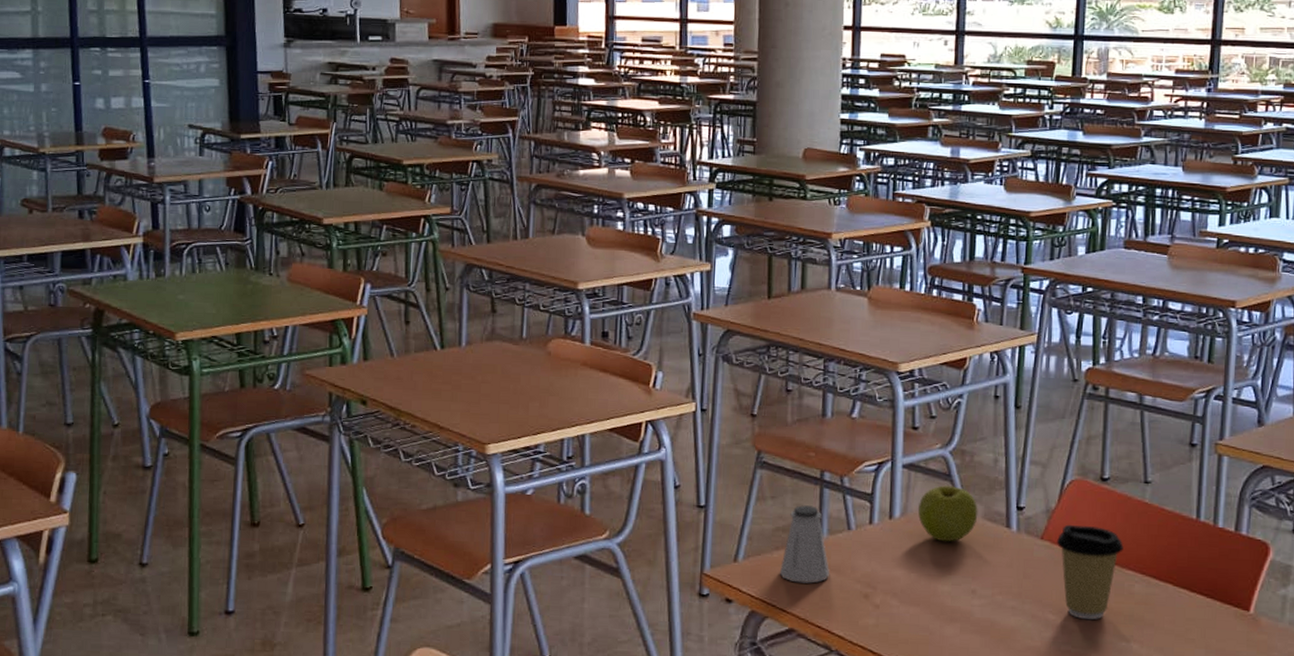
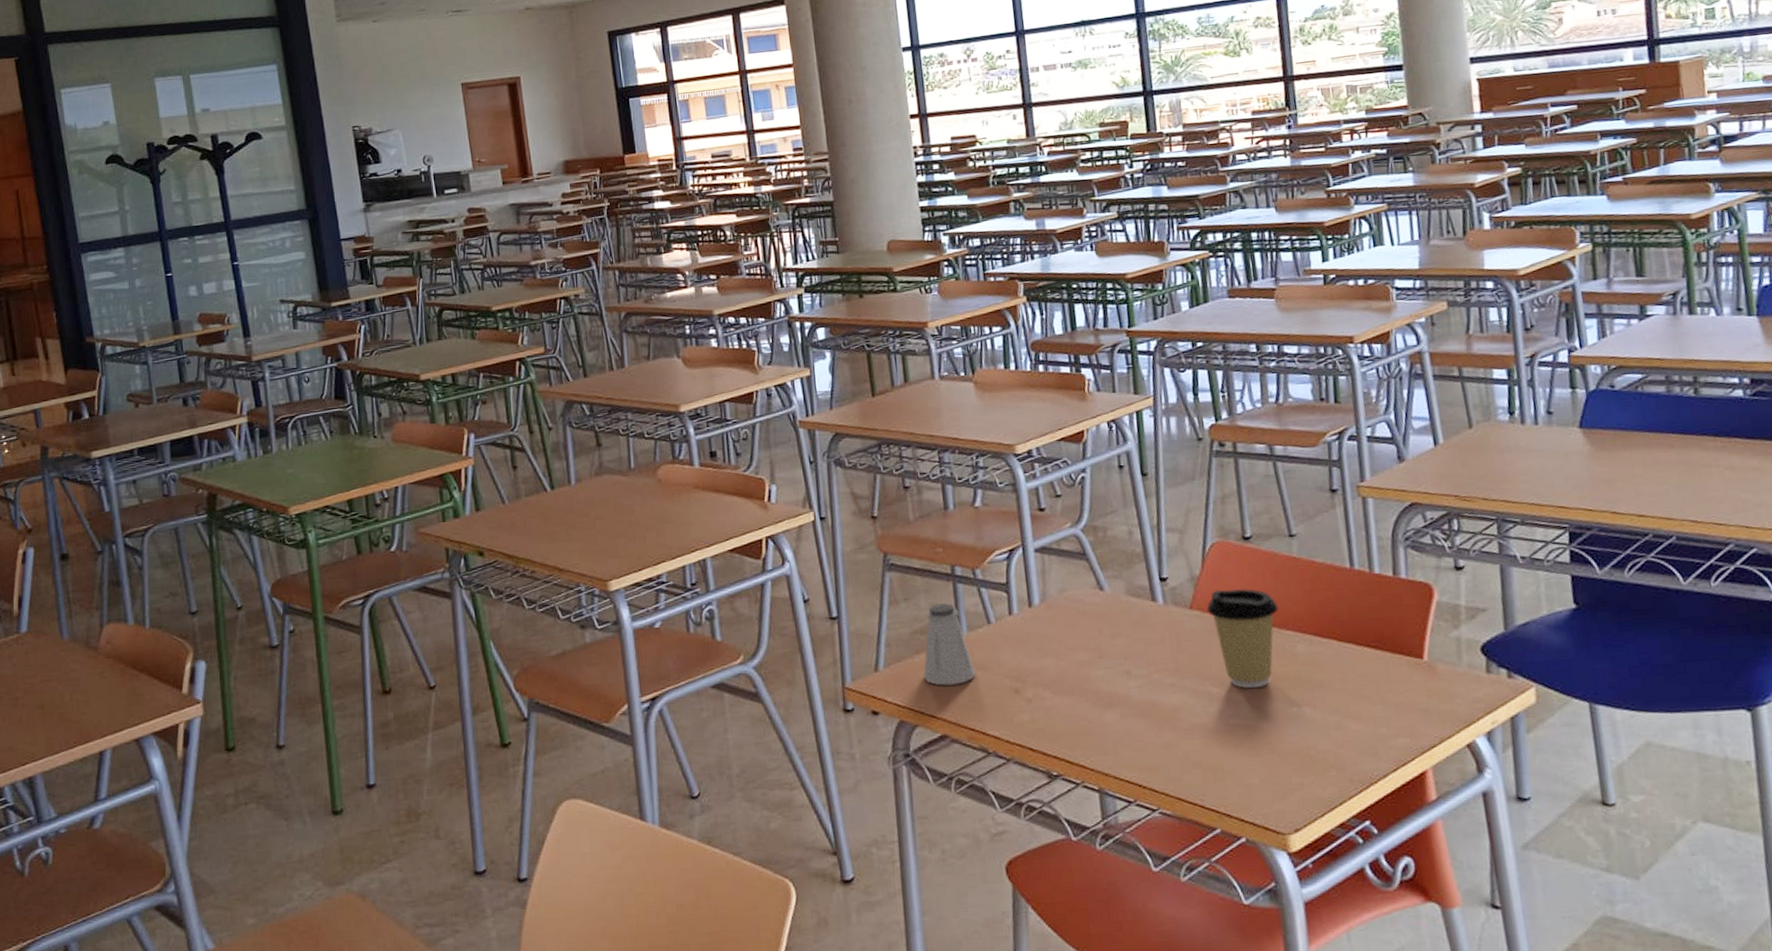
apple: present [918,485,978,542] -> none [1057,564,1121,625]

